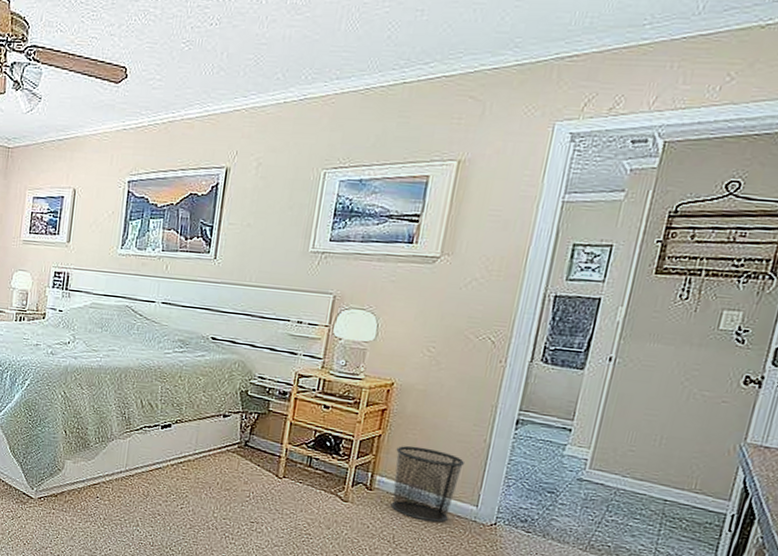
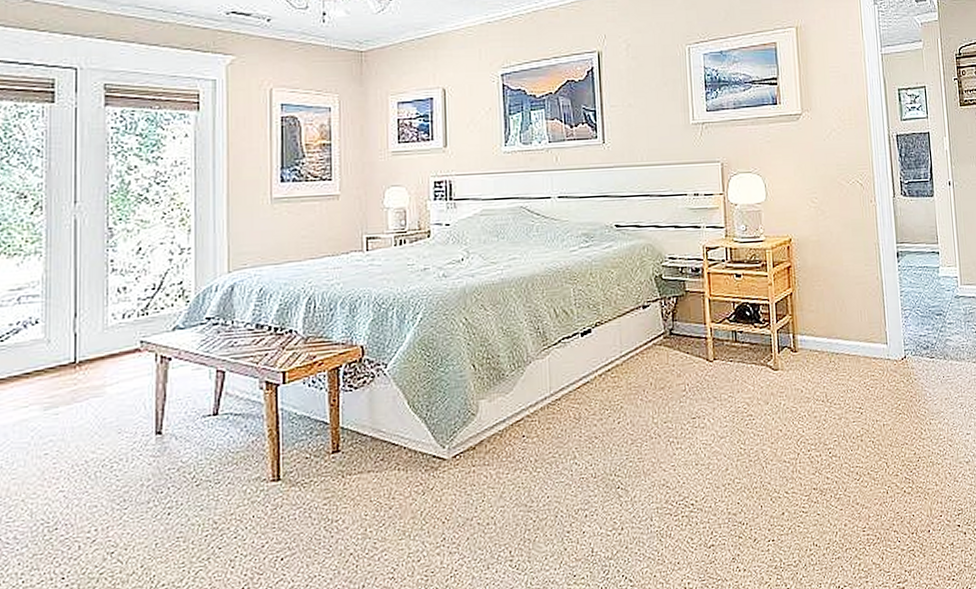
waste bin: present [390,445,465,523] -> none [808,296,868,371]

